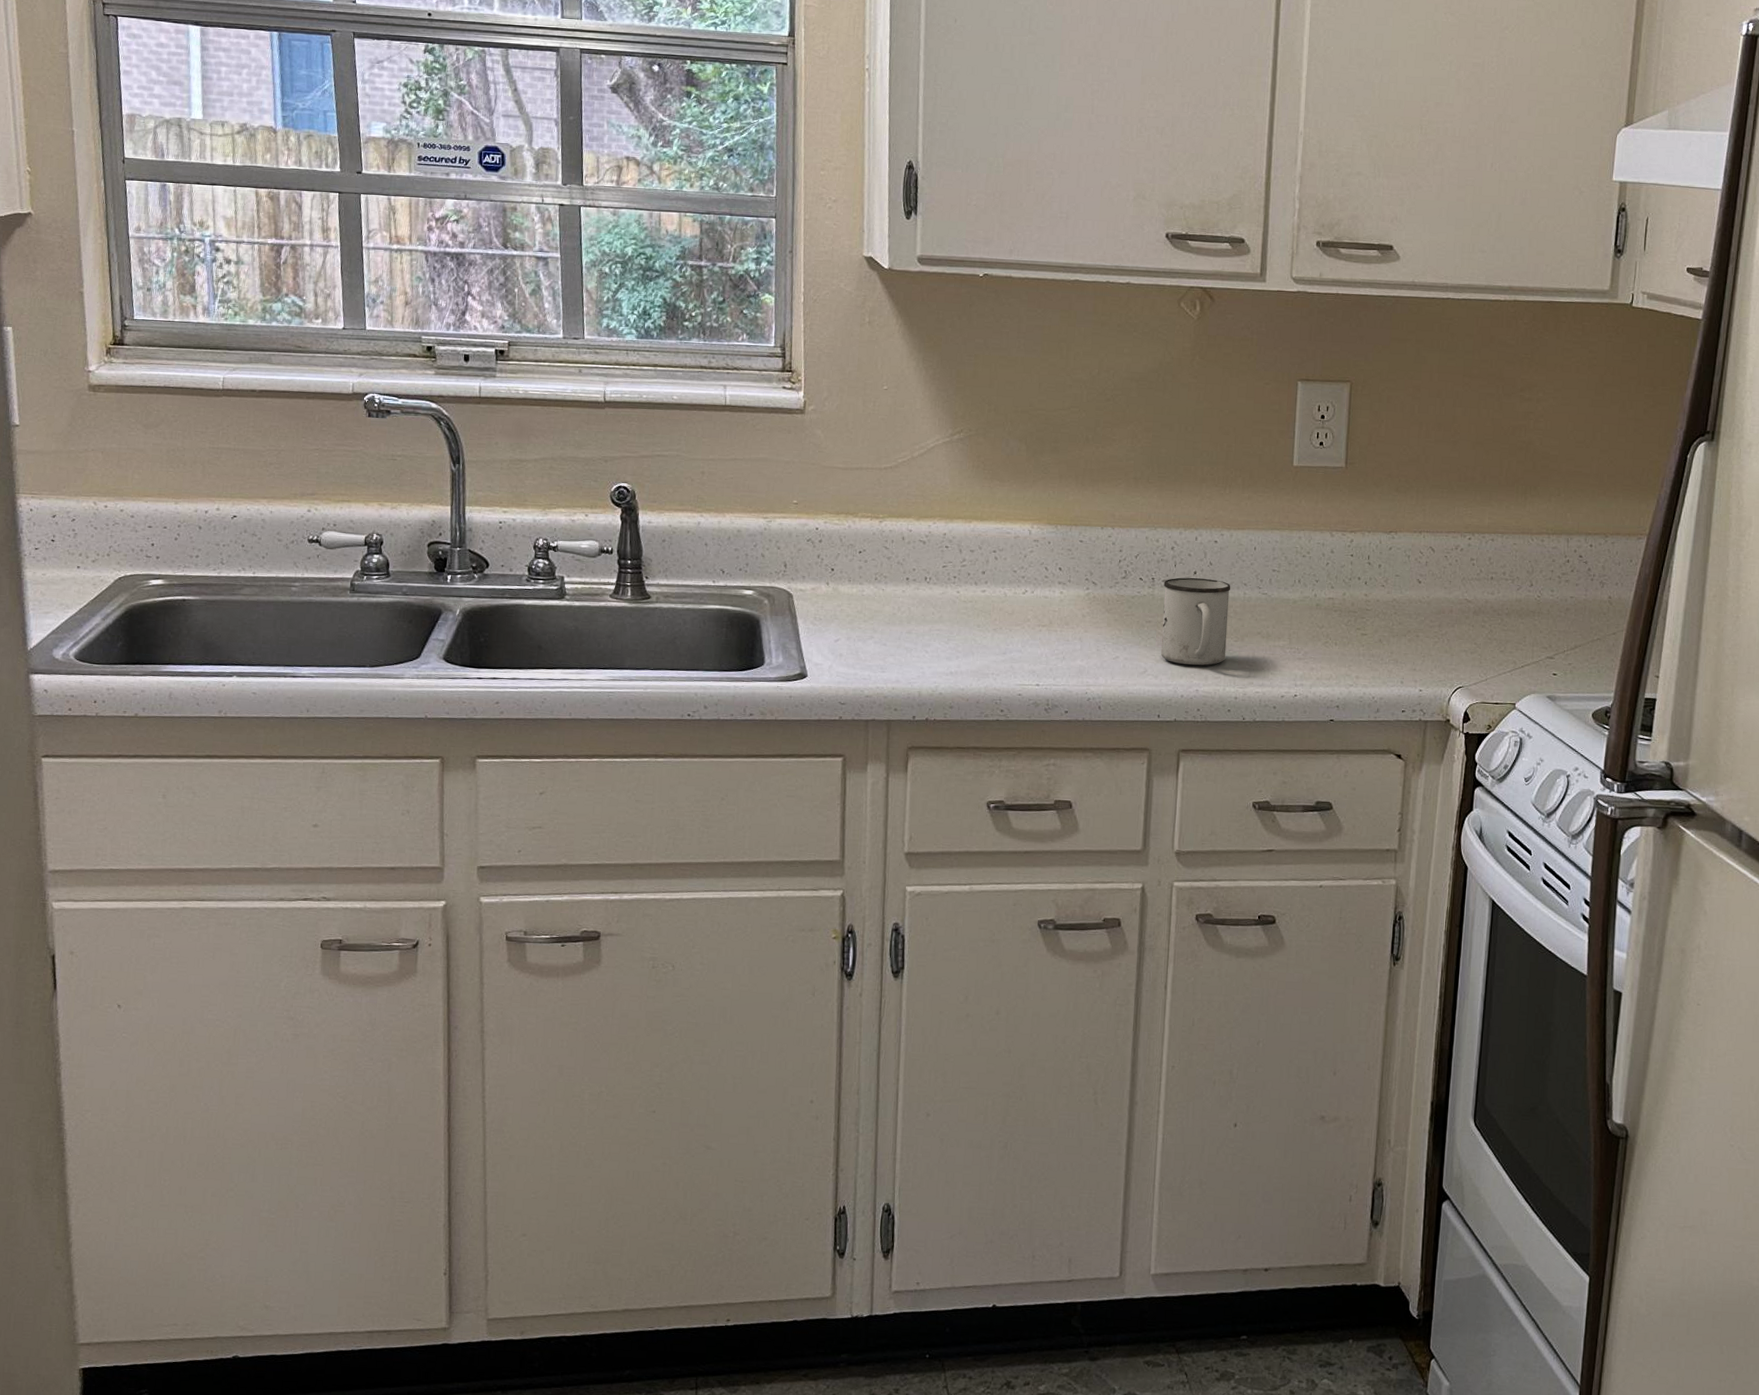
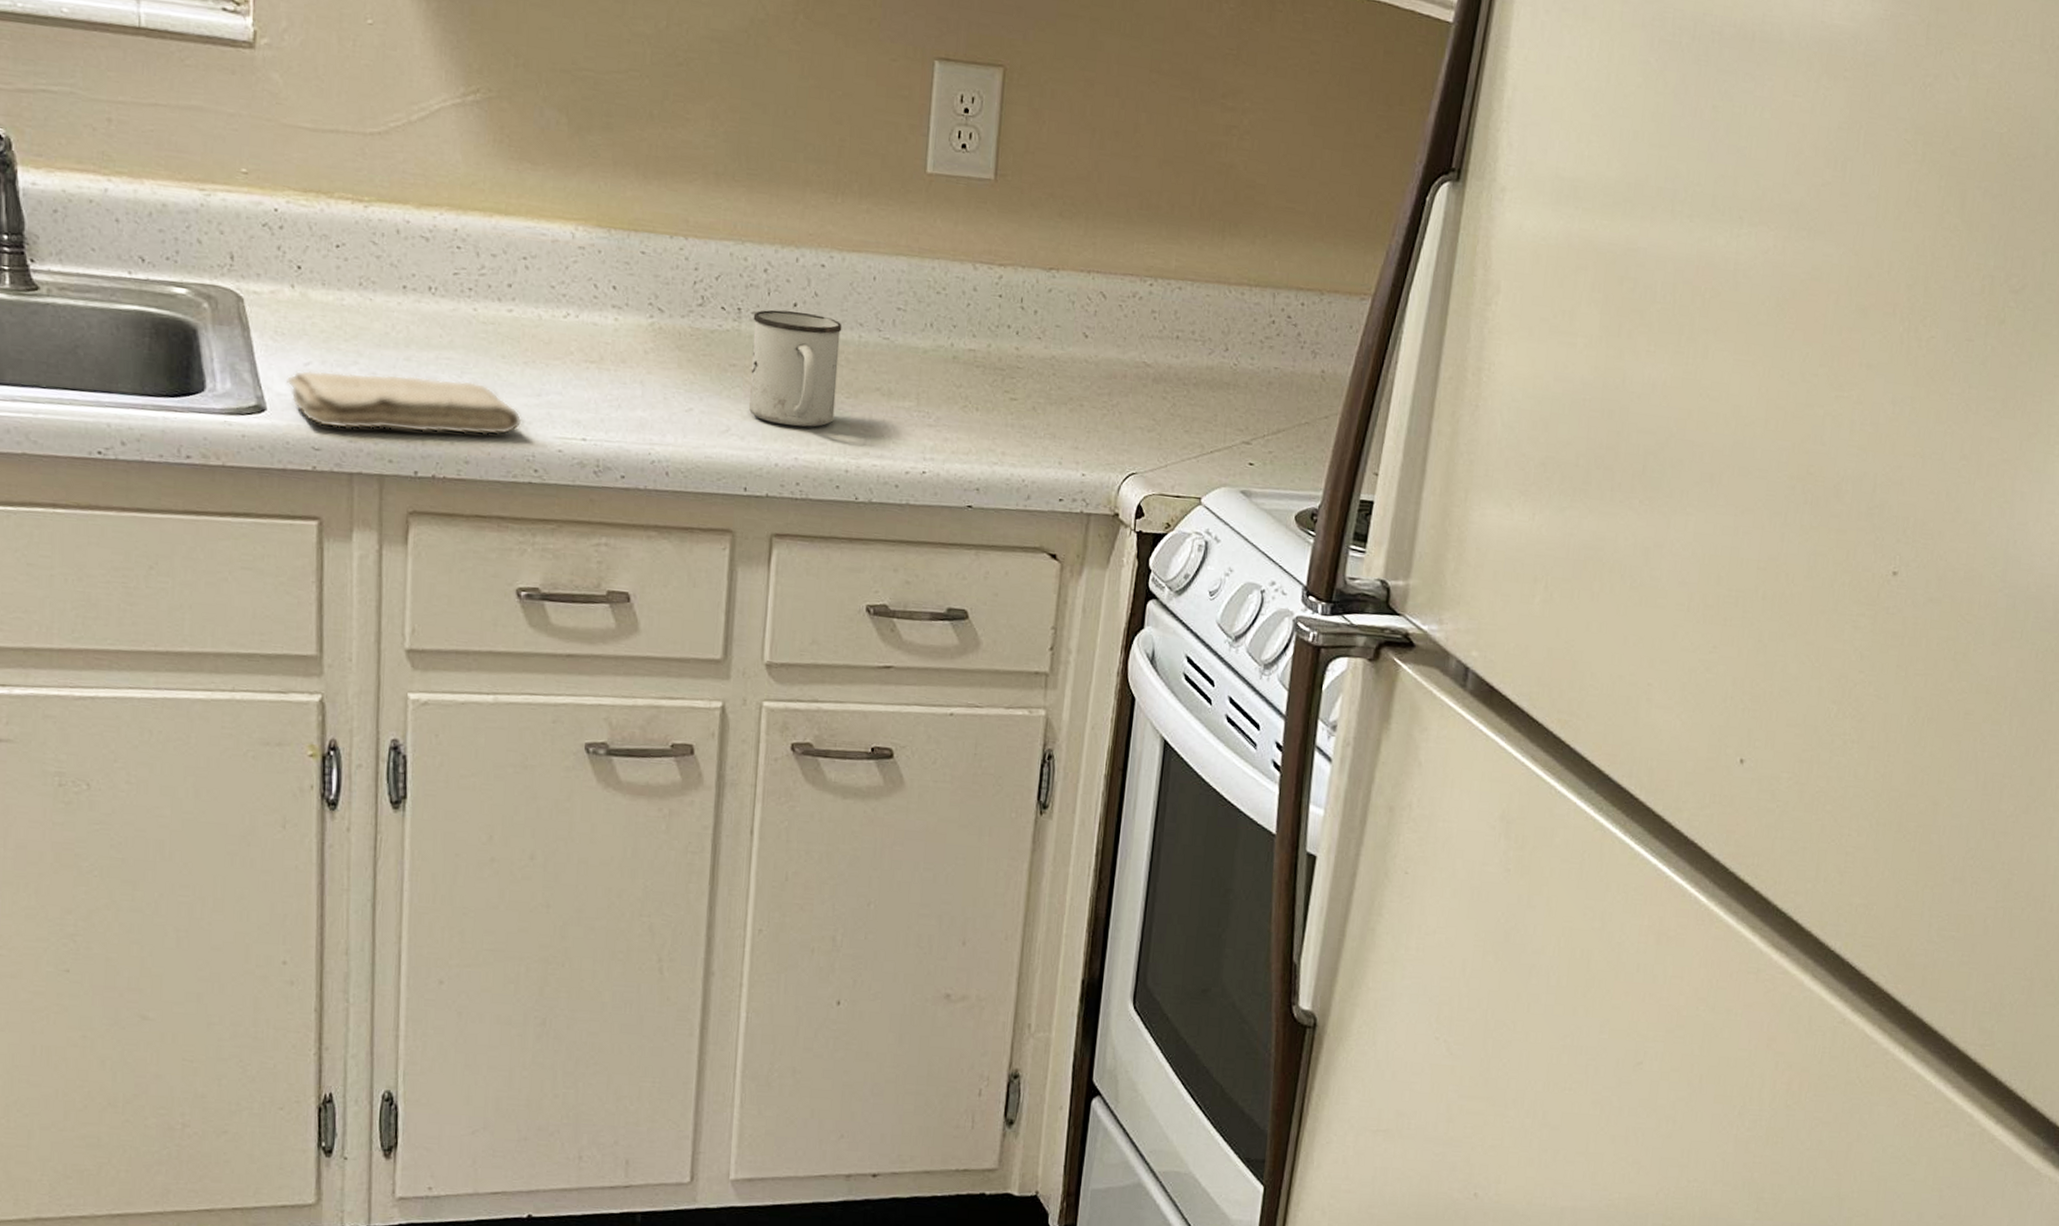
washcloth: none [822,644,992,687] -> present [287,369,522,435]

